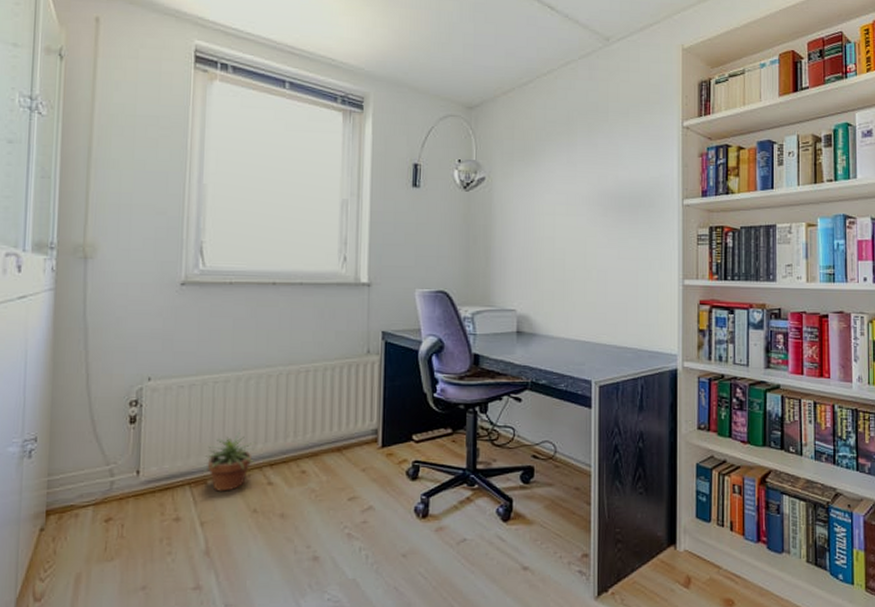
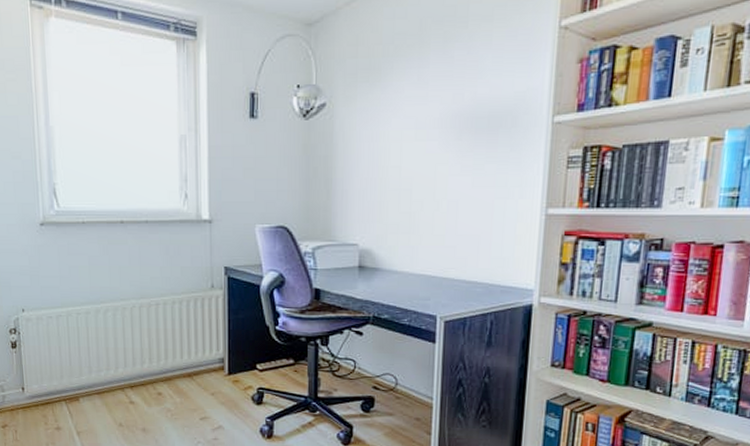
potted plant: present [204,430,256,491] -> none [76,356,118,408]

